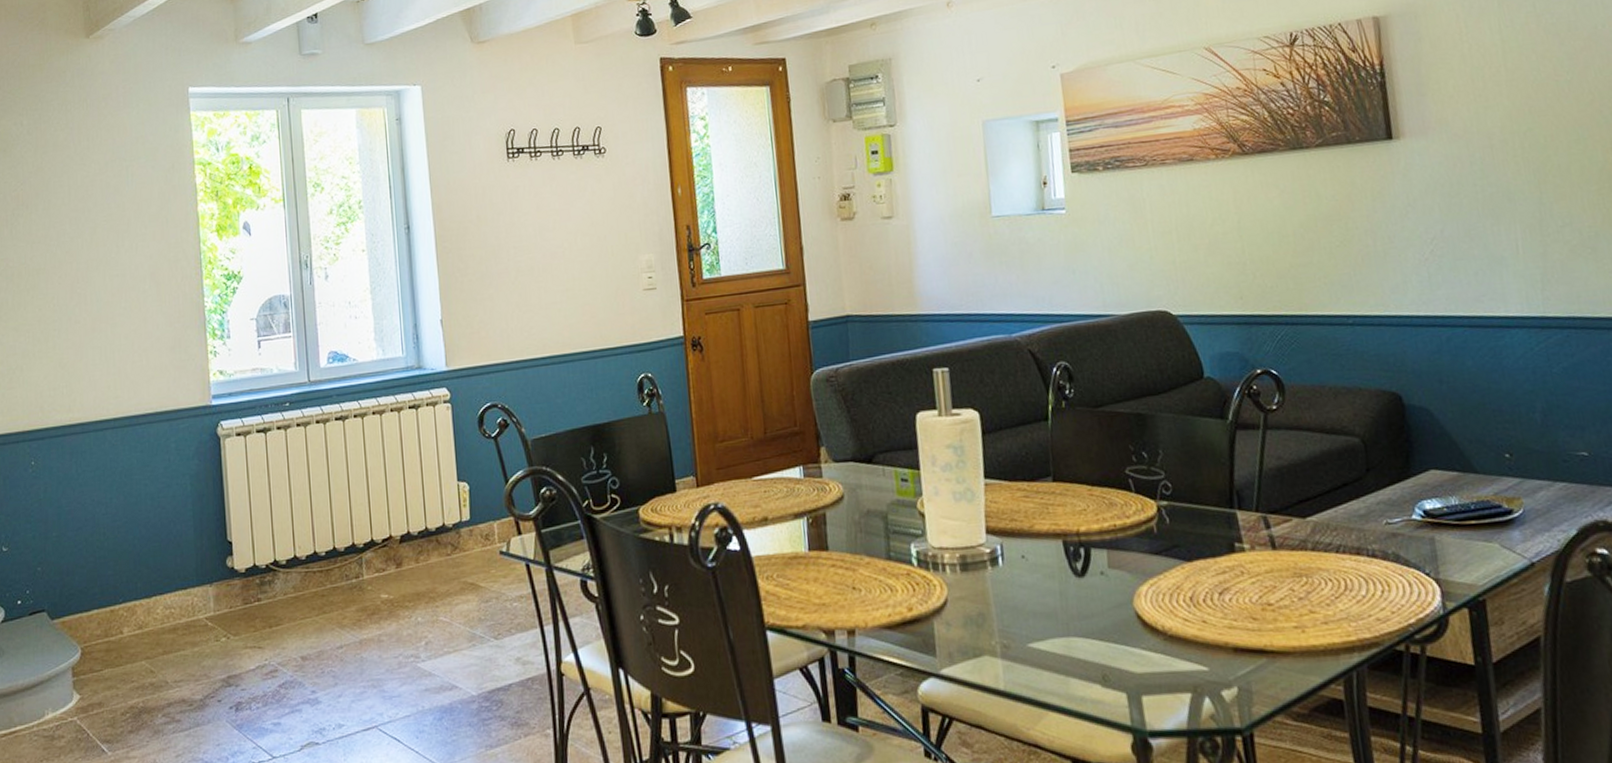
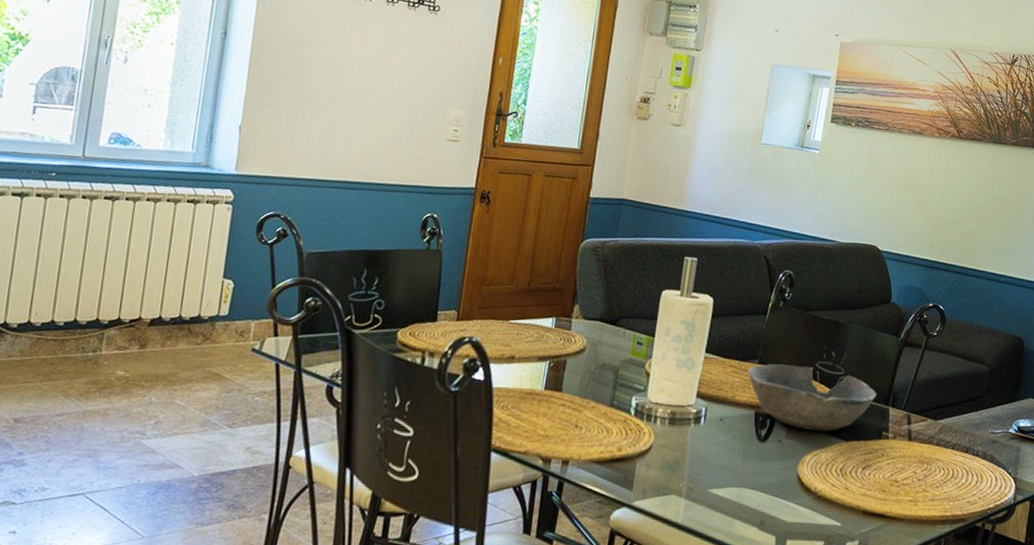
bowl: none [1041,475,1216,555] -> present [748,364,877,432]

